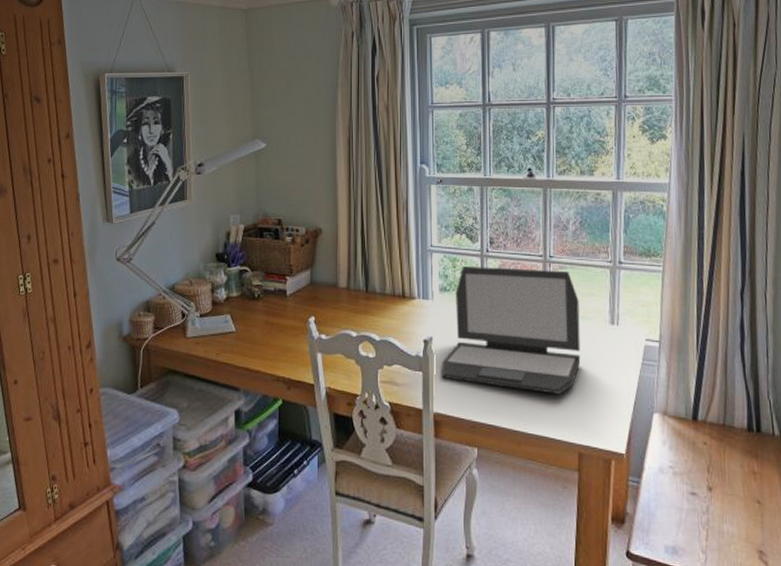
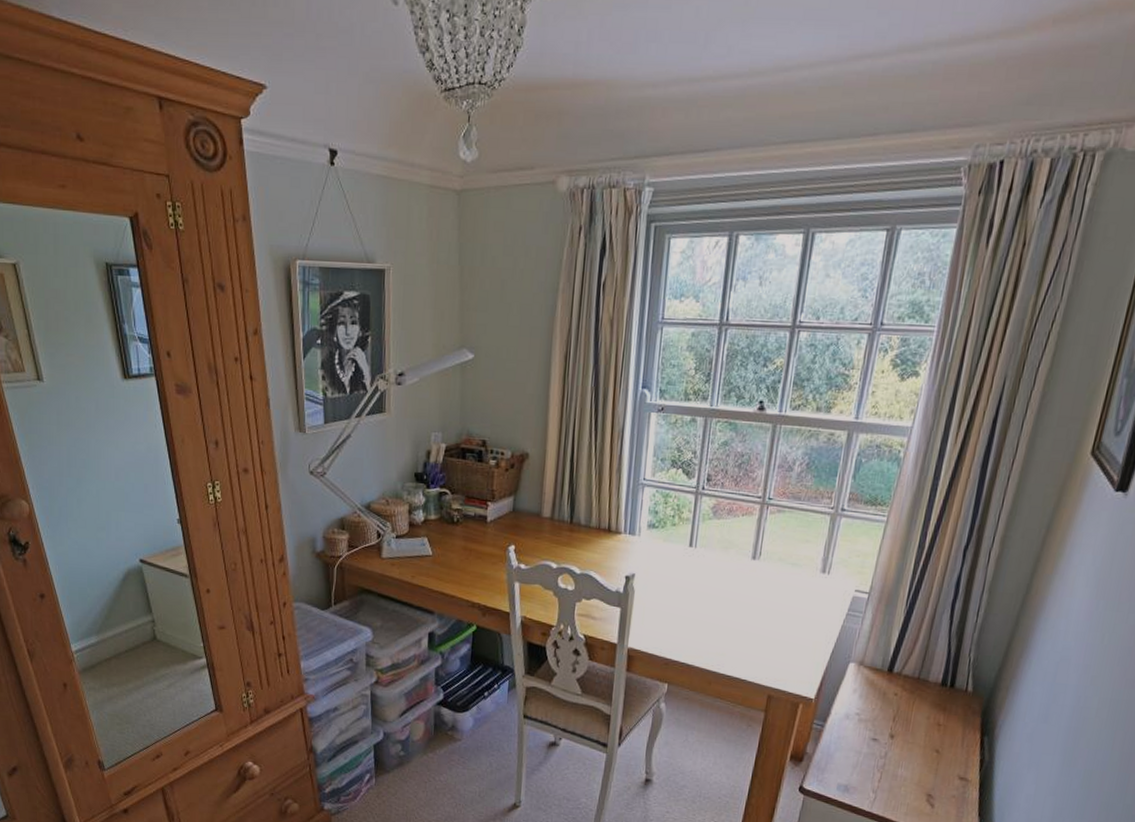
laptop: present [442,267,581,394] -> none [641,503,793,638]

